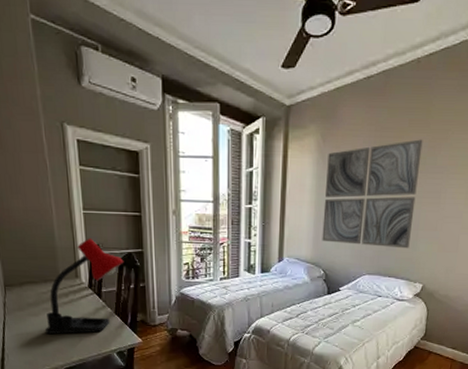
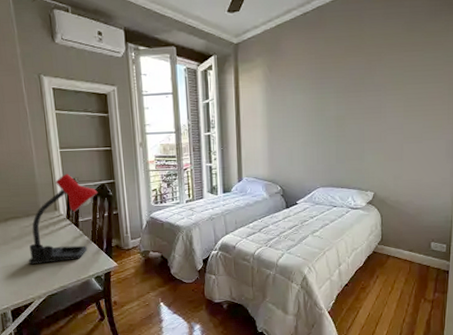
wall art: present [322,139,423,249] -> none [275,62,359,161]

